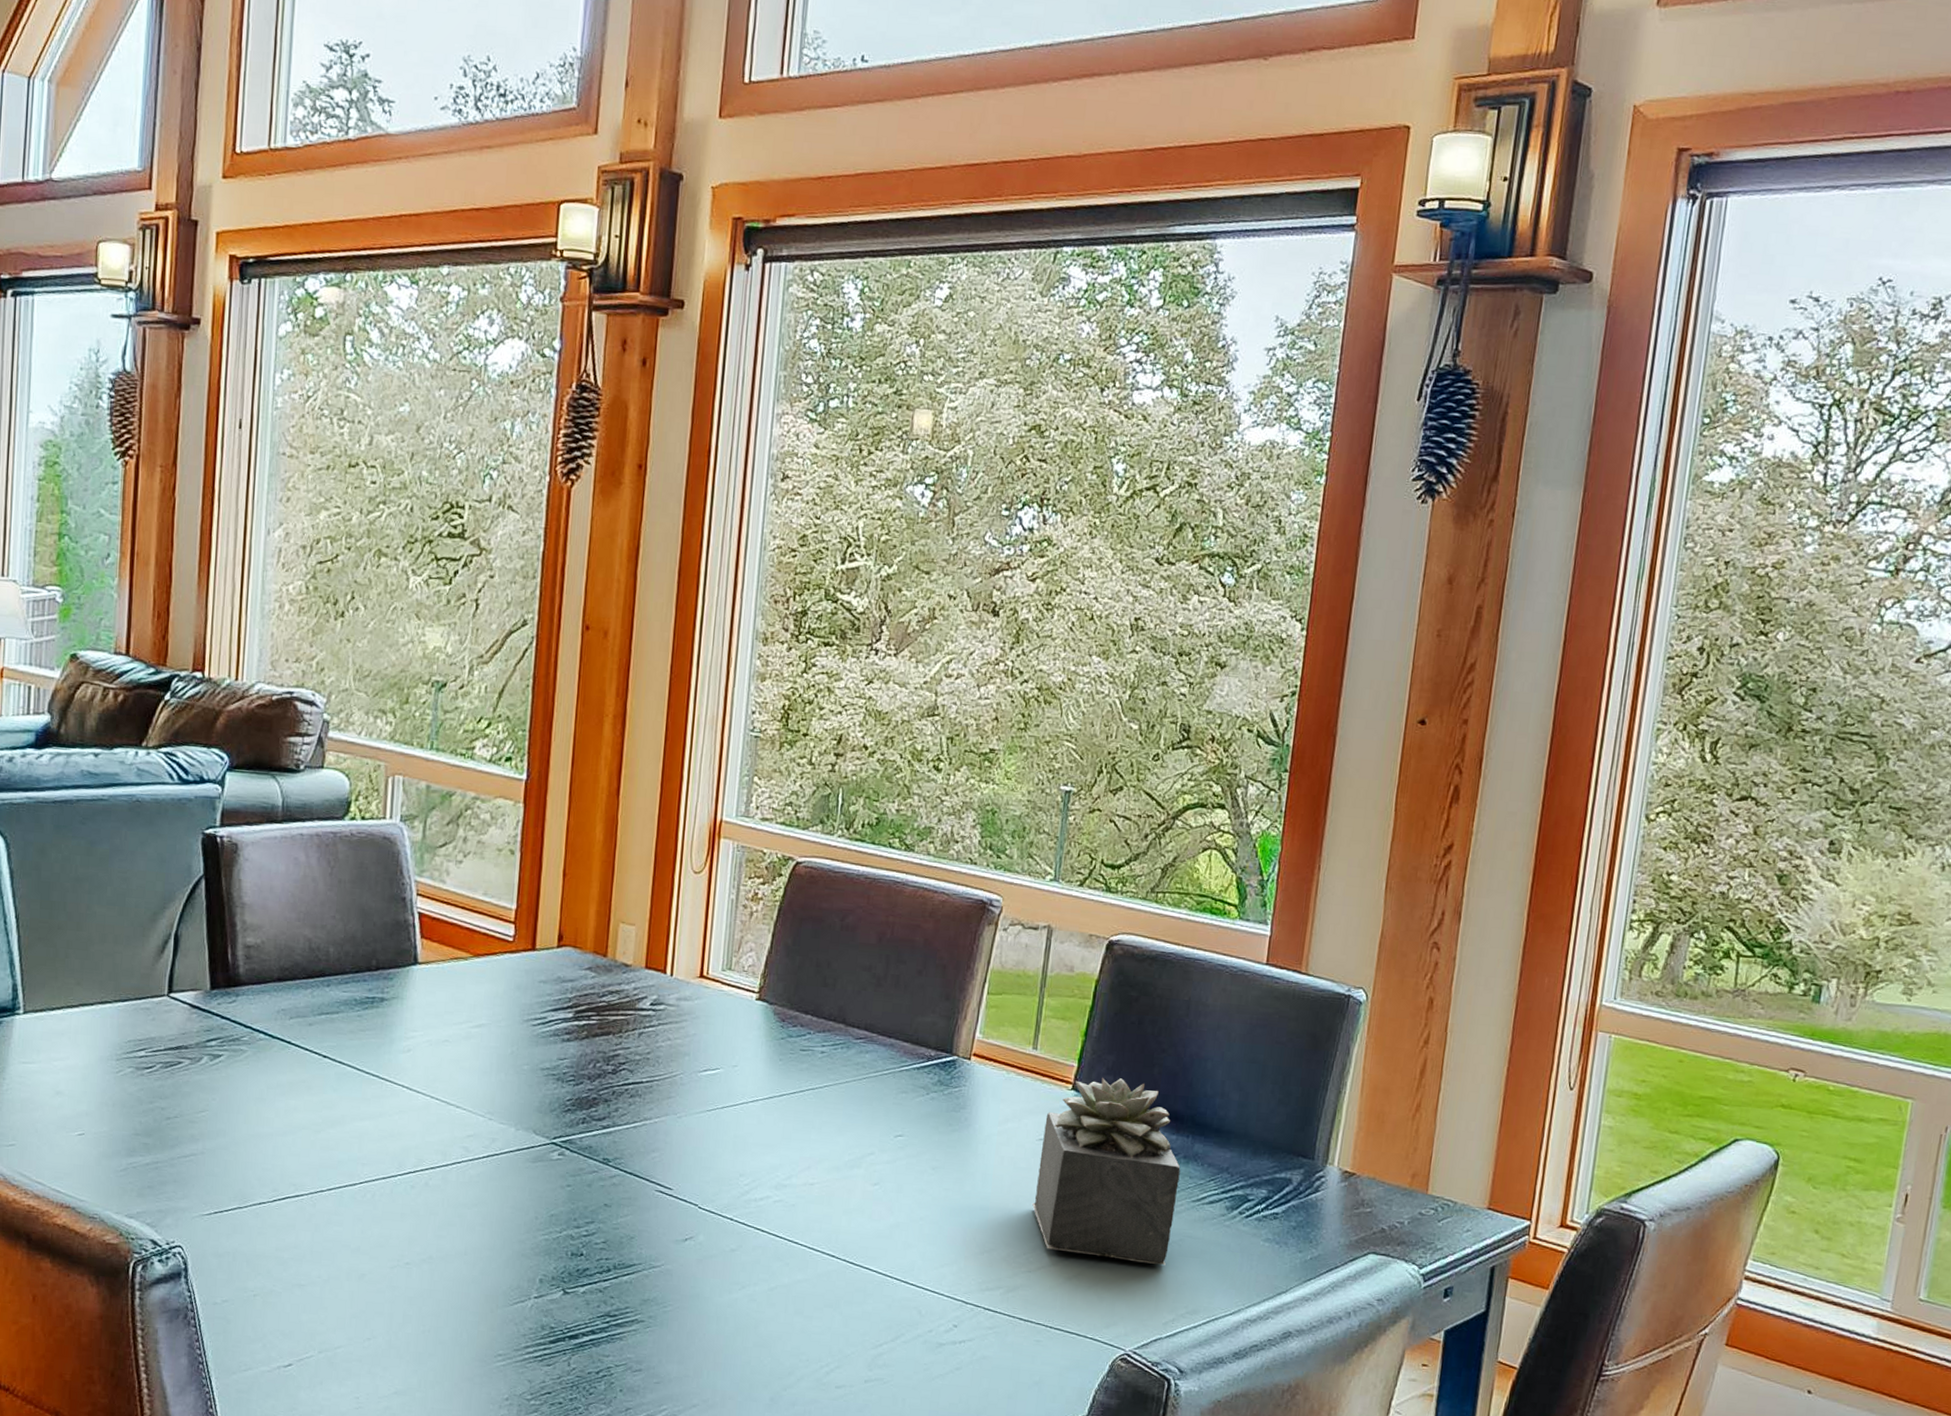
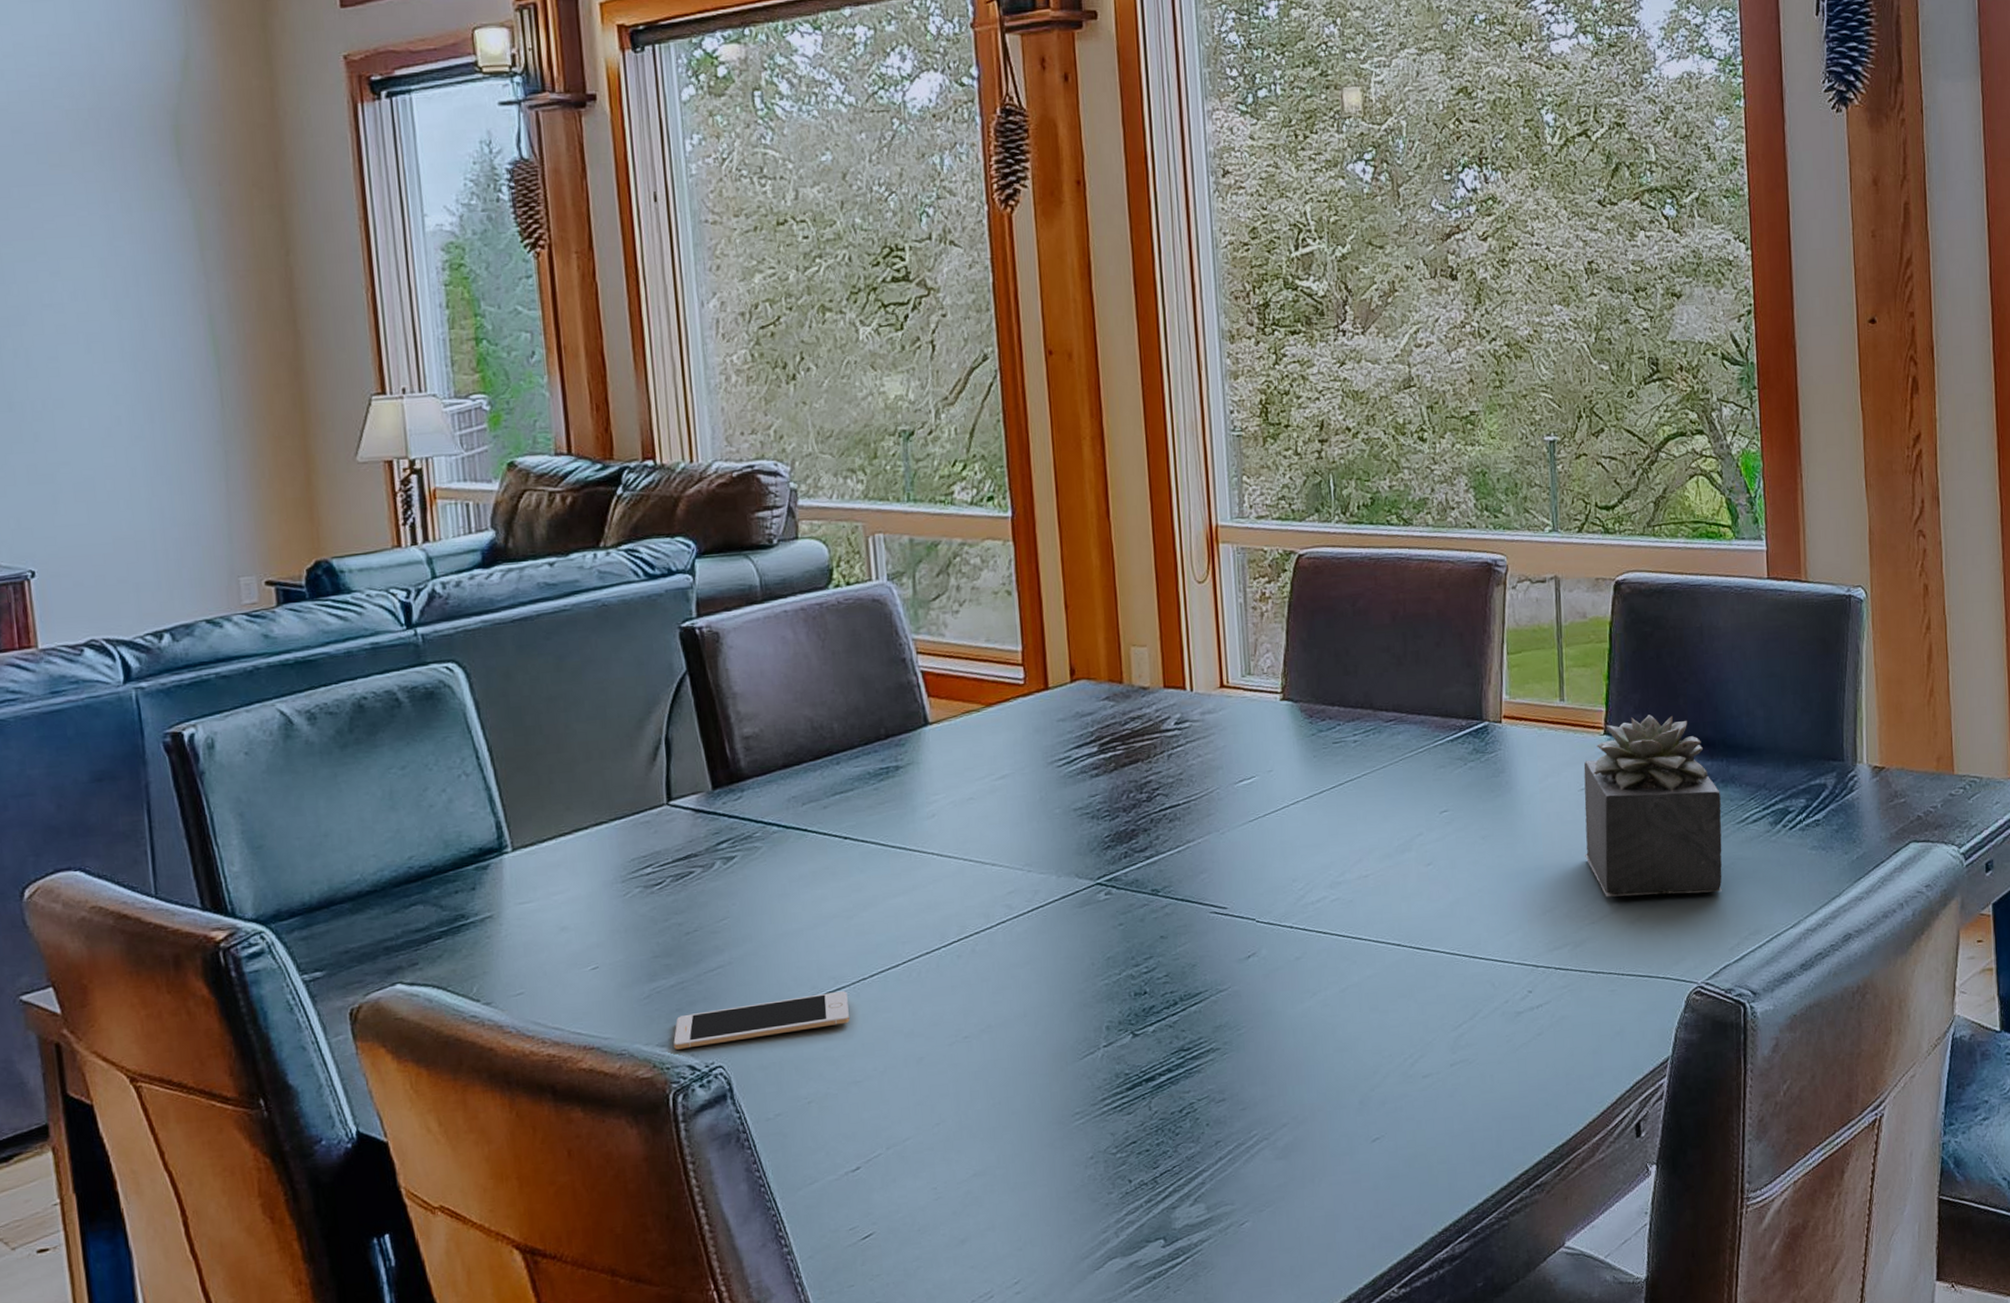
cell phone: none [141,1192,304,1230] -> present [673,991,849,1050]

